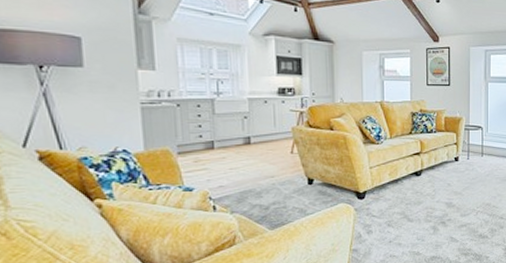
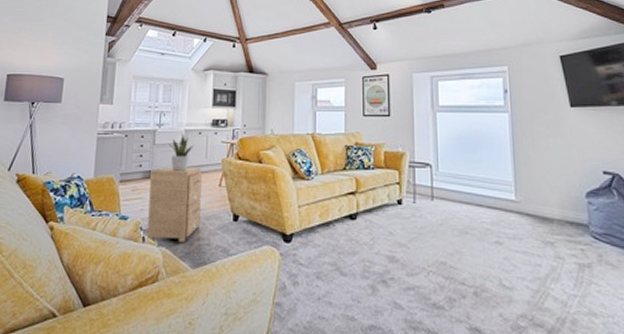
side table: none [212,136,274,209] -> present [147,166,202,242]
potted plant: none [231,103,260,140] -> present [169,134,193,171]

